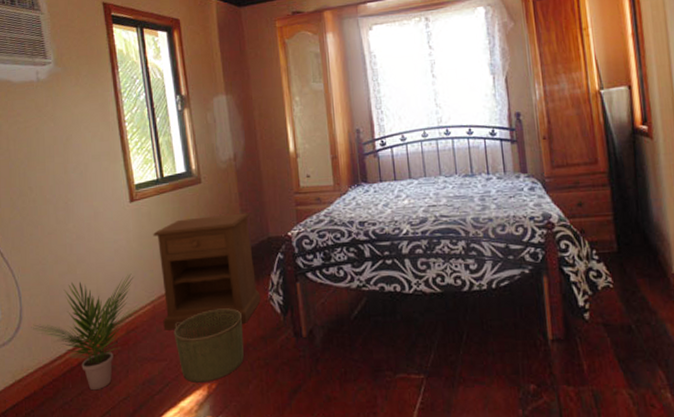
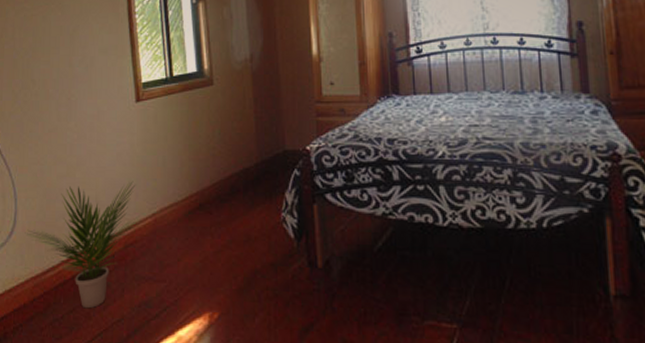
nightstand: present [153,212,261,330] -> none [158,121,273,248]
basket: present [173,308,244,383] -> none [175,227,252,311]

